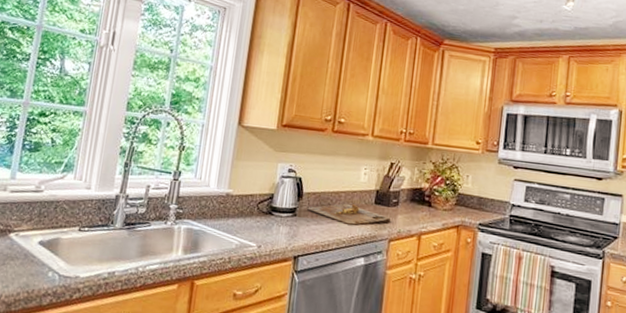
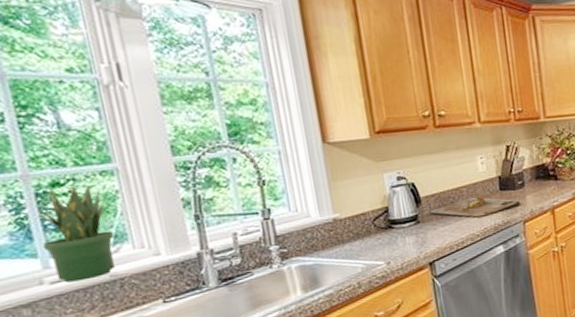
planter: none [16,116,70,196] -> present [37,185,115,283]

